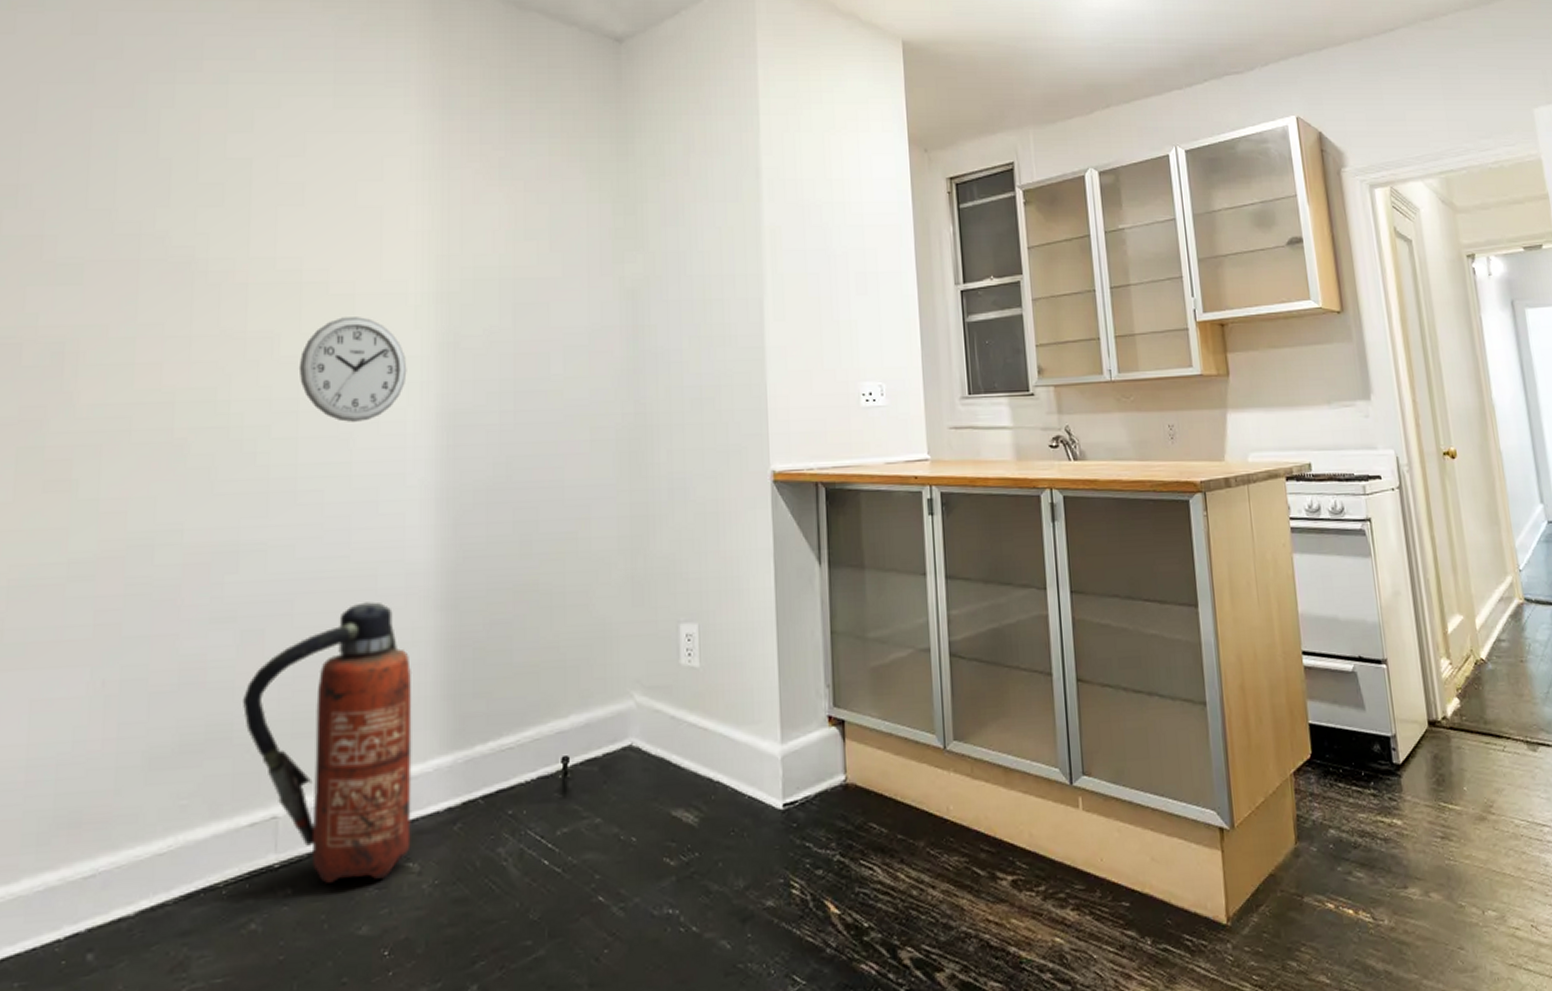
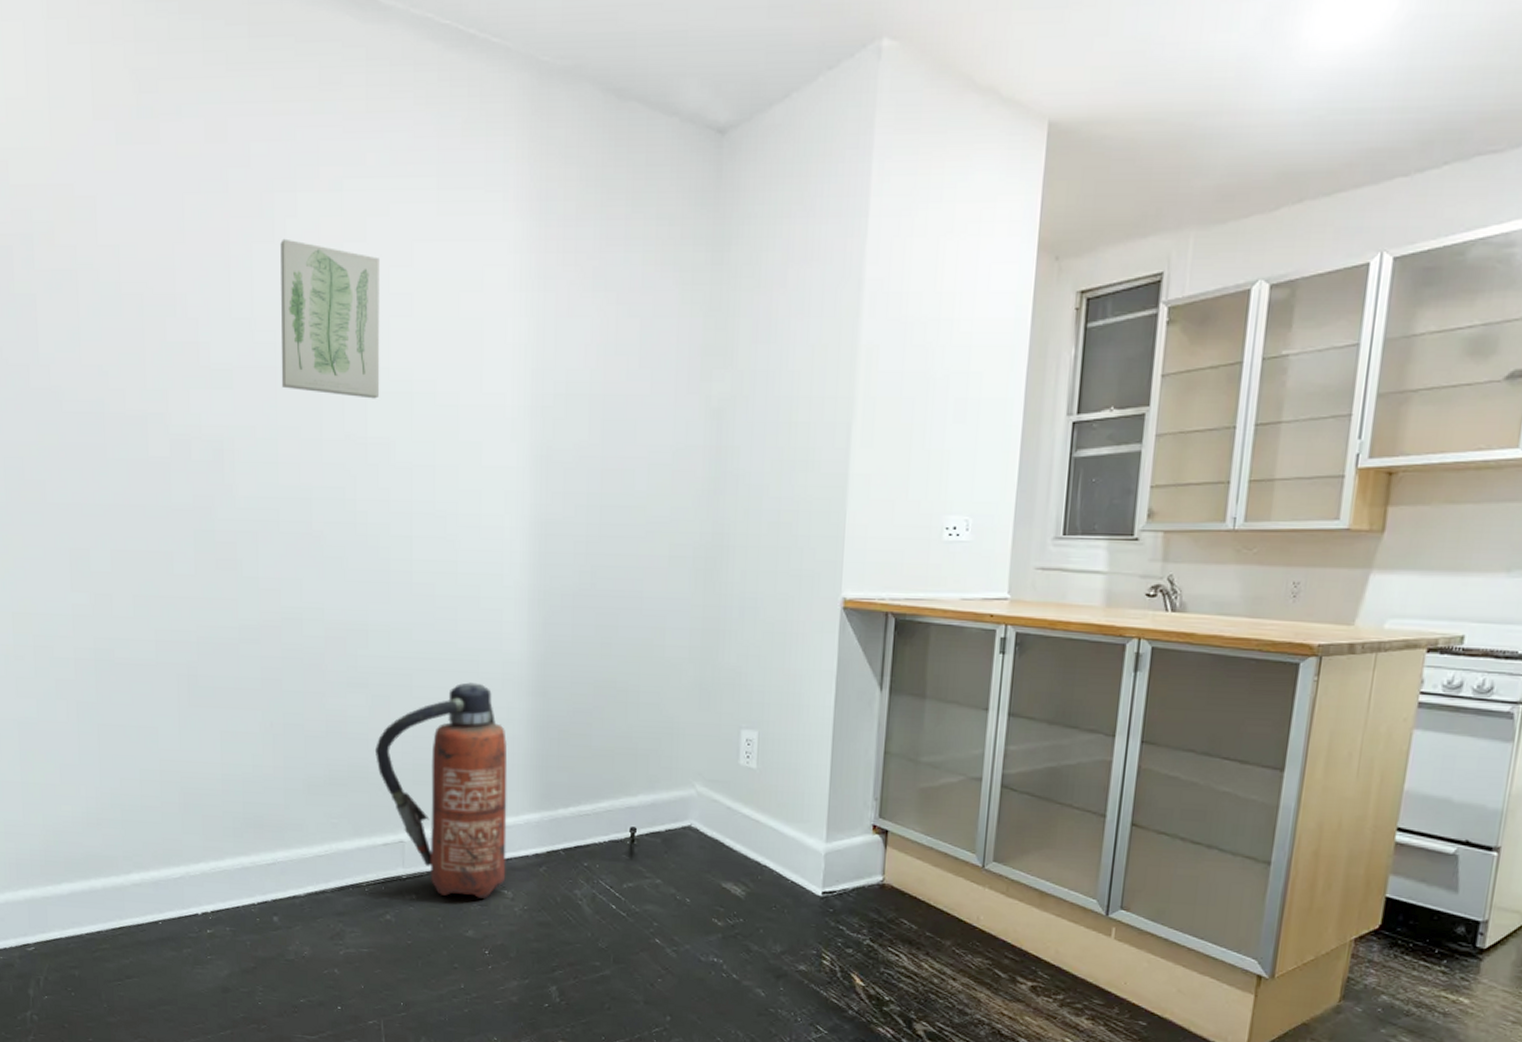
wall art: none [144,129,268,291] -> present [280,238,380,399]
wall clock: present [298,317,407,422] -> none [411,427,505,525]

